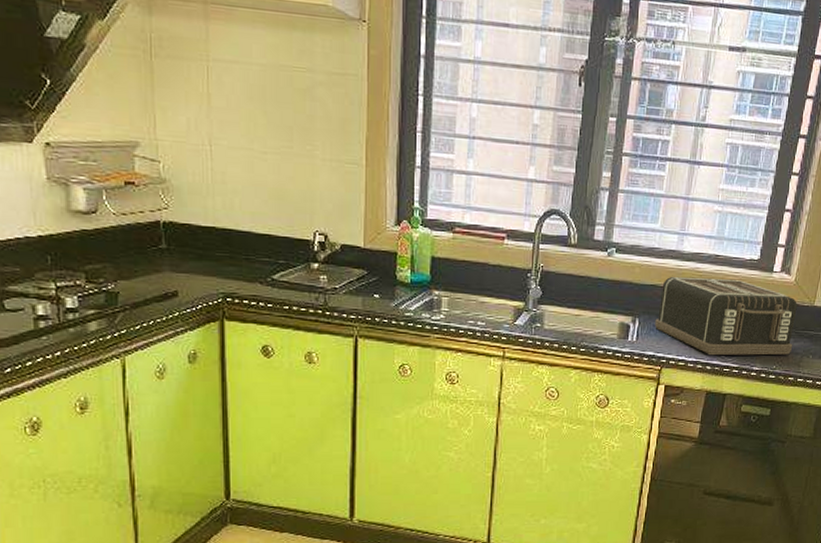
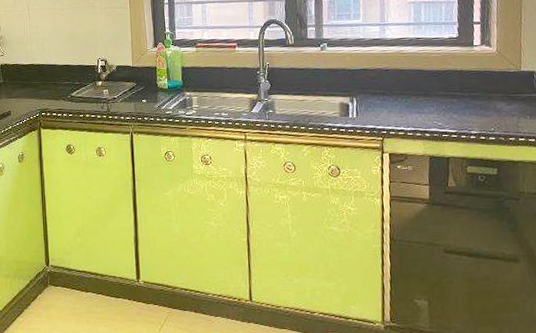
toaster: present [655,276,797,356] -> none [371,56,508,124]

